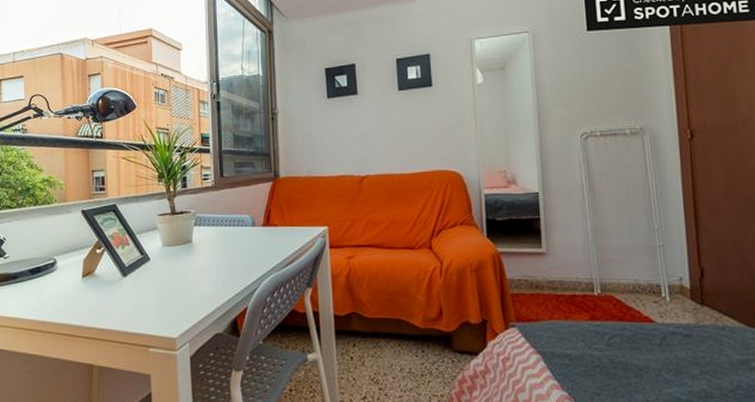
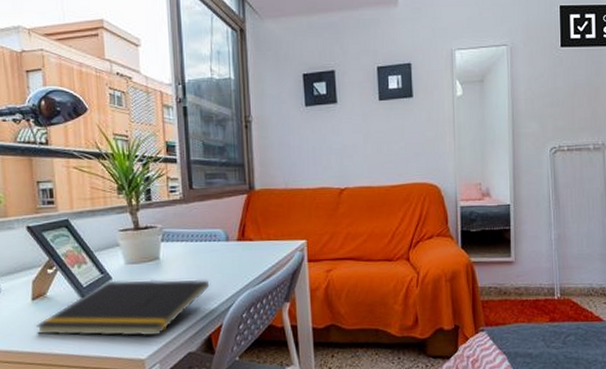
notepad: none [84,261,237,316] -> present [35,279,210,337]

